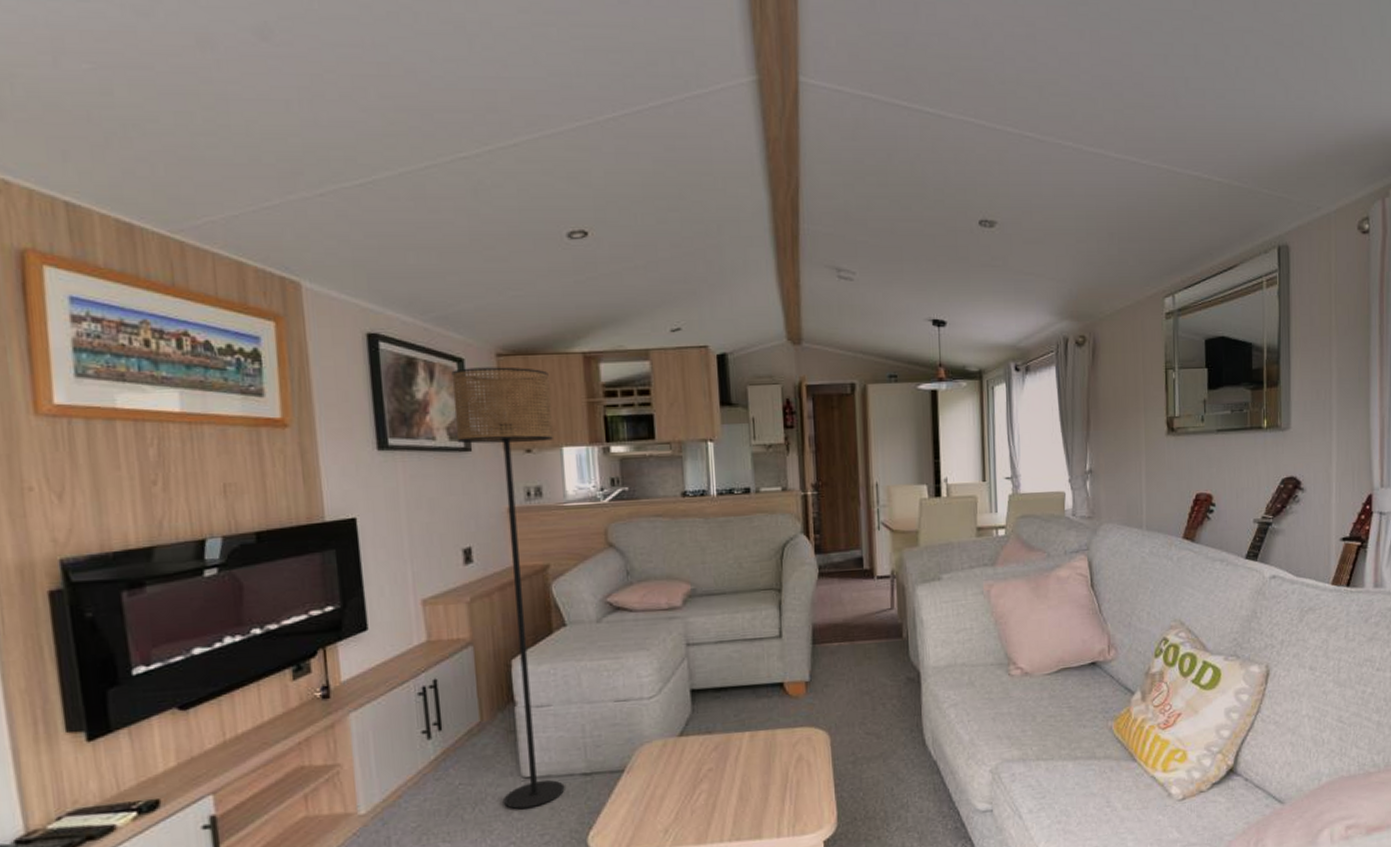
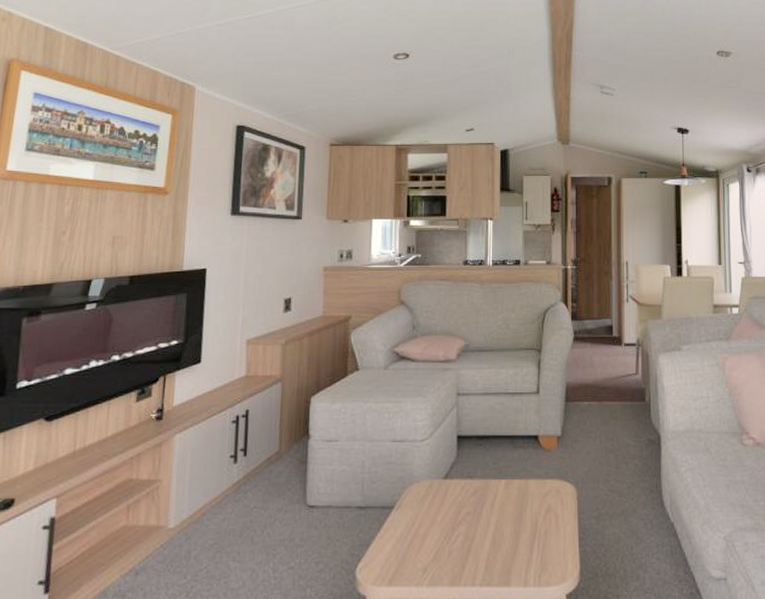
floor lamp: present [451,367,565,810] -> none [289,154,368,536]

